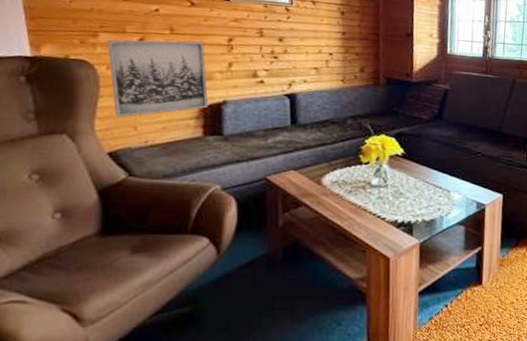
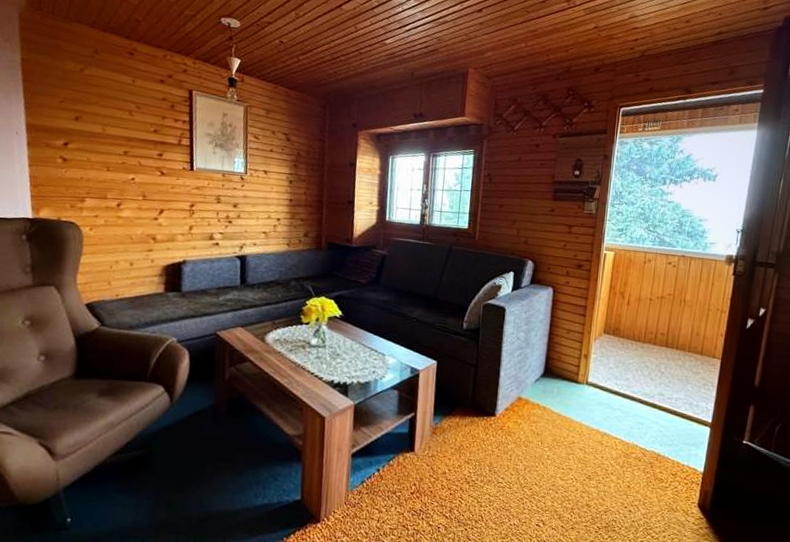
wall art: present [107,39,209,118] -> none [91,204,171,273]

